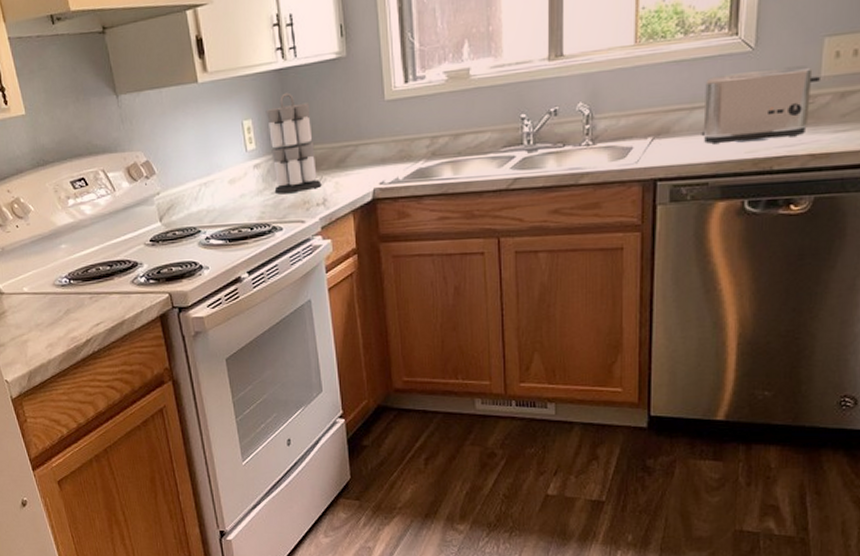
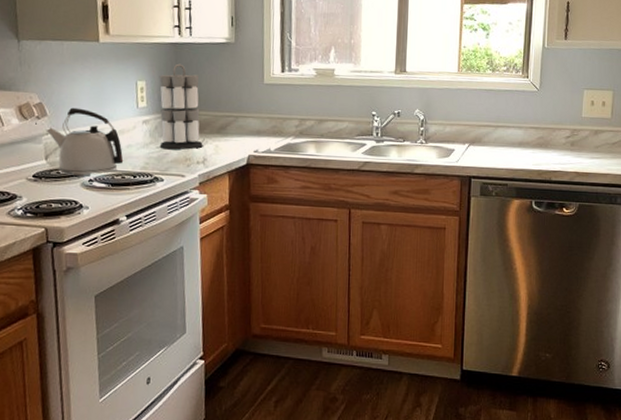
kettle: none [156,160,239,236] -> present [46,107,124,177]
toaster: present [701,65,820,145] -> none [503,105,581,158]

